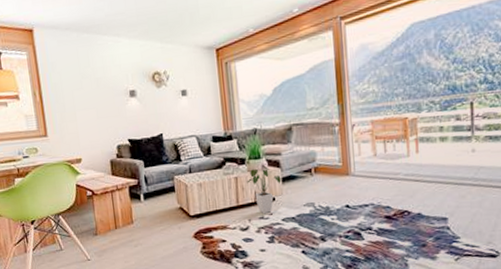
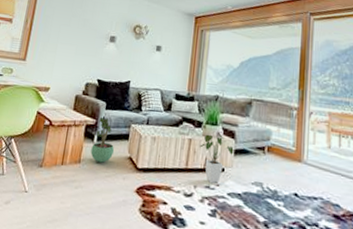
potted plant: none [140,175,164,219] -> present [90,116,115,163]

